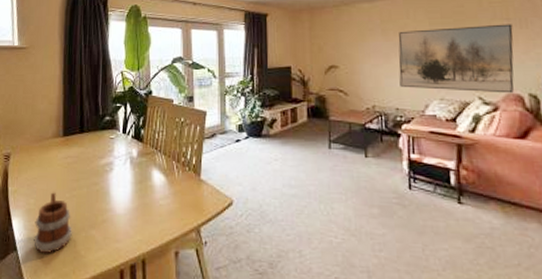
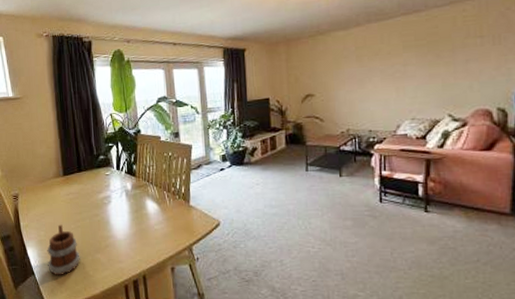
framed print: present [398,24,514,94] -> none [372,41,486,111]

